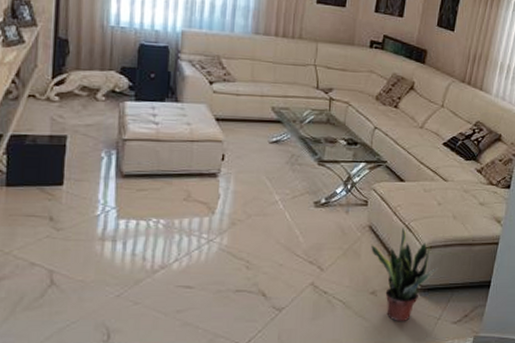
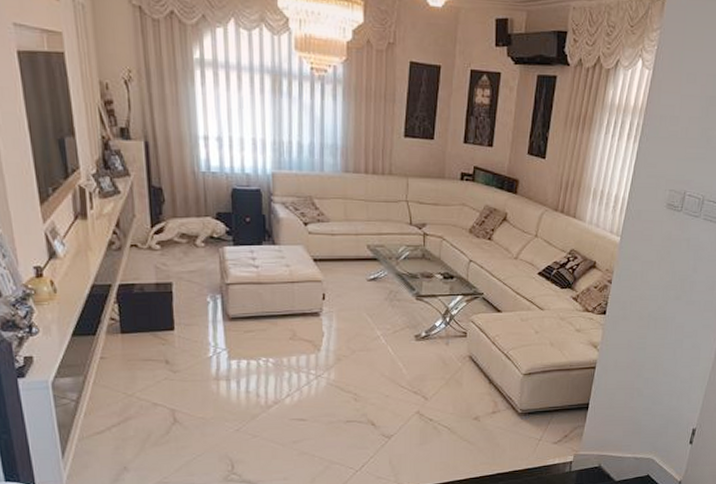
potted plant: present [371,227,438,322] -> none [472,356,537,444]

